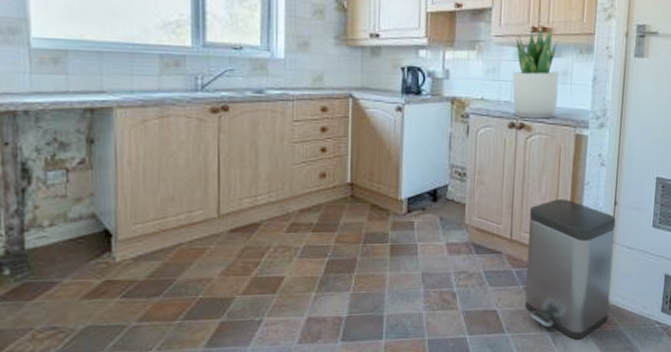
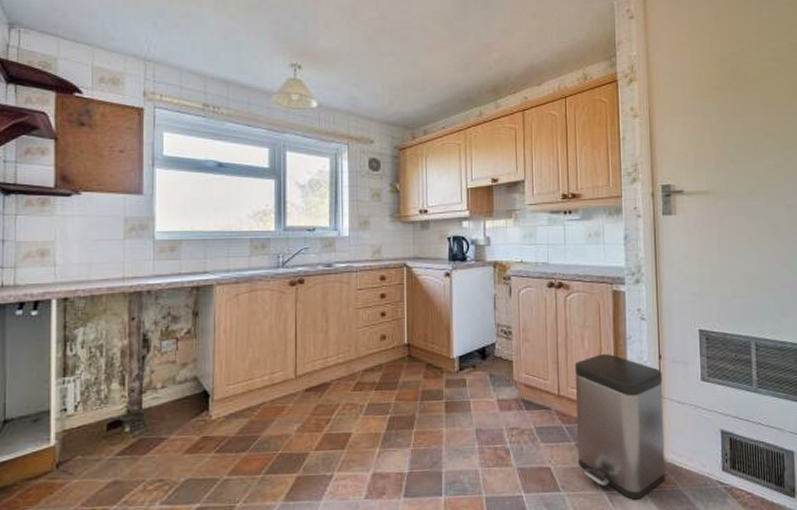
planter: present [512,27,559,119] -> none [548,194,592,278]

